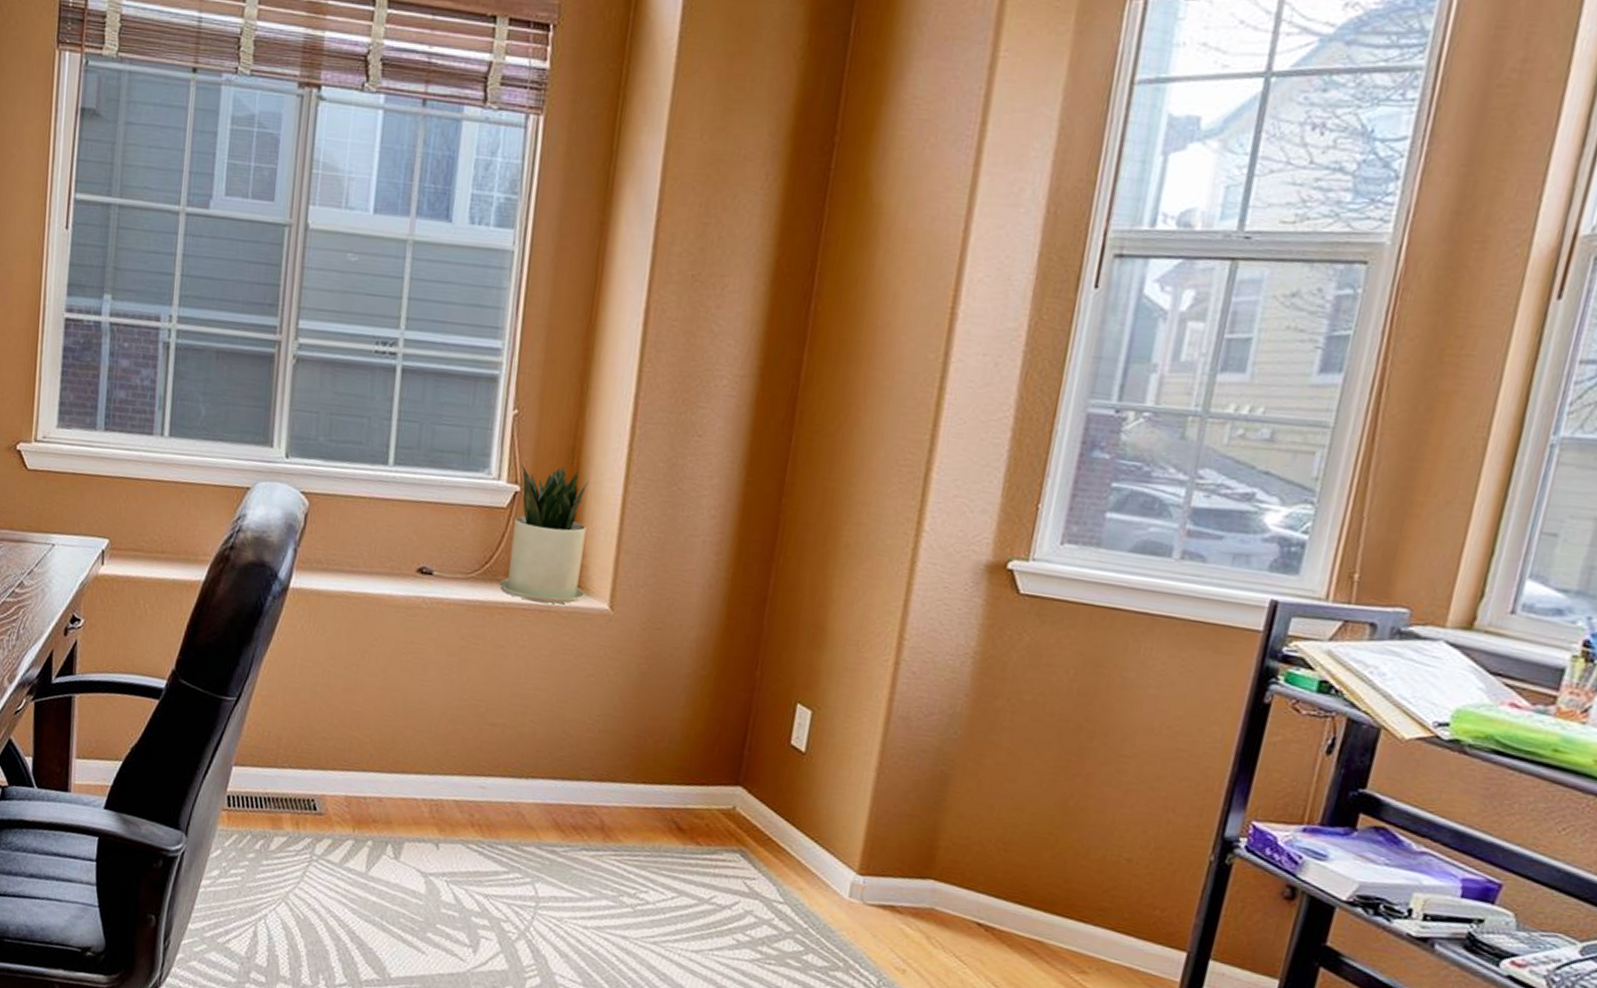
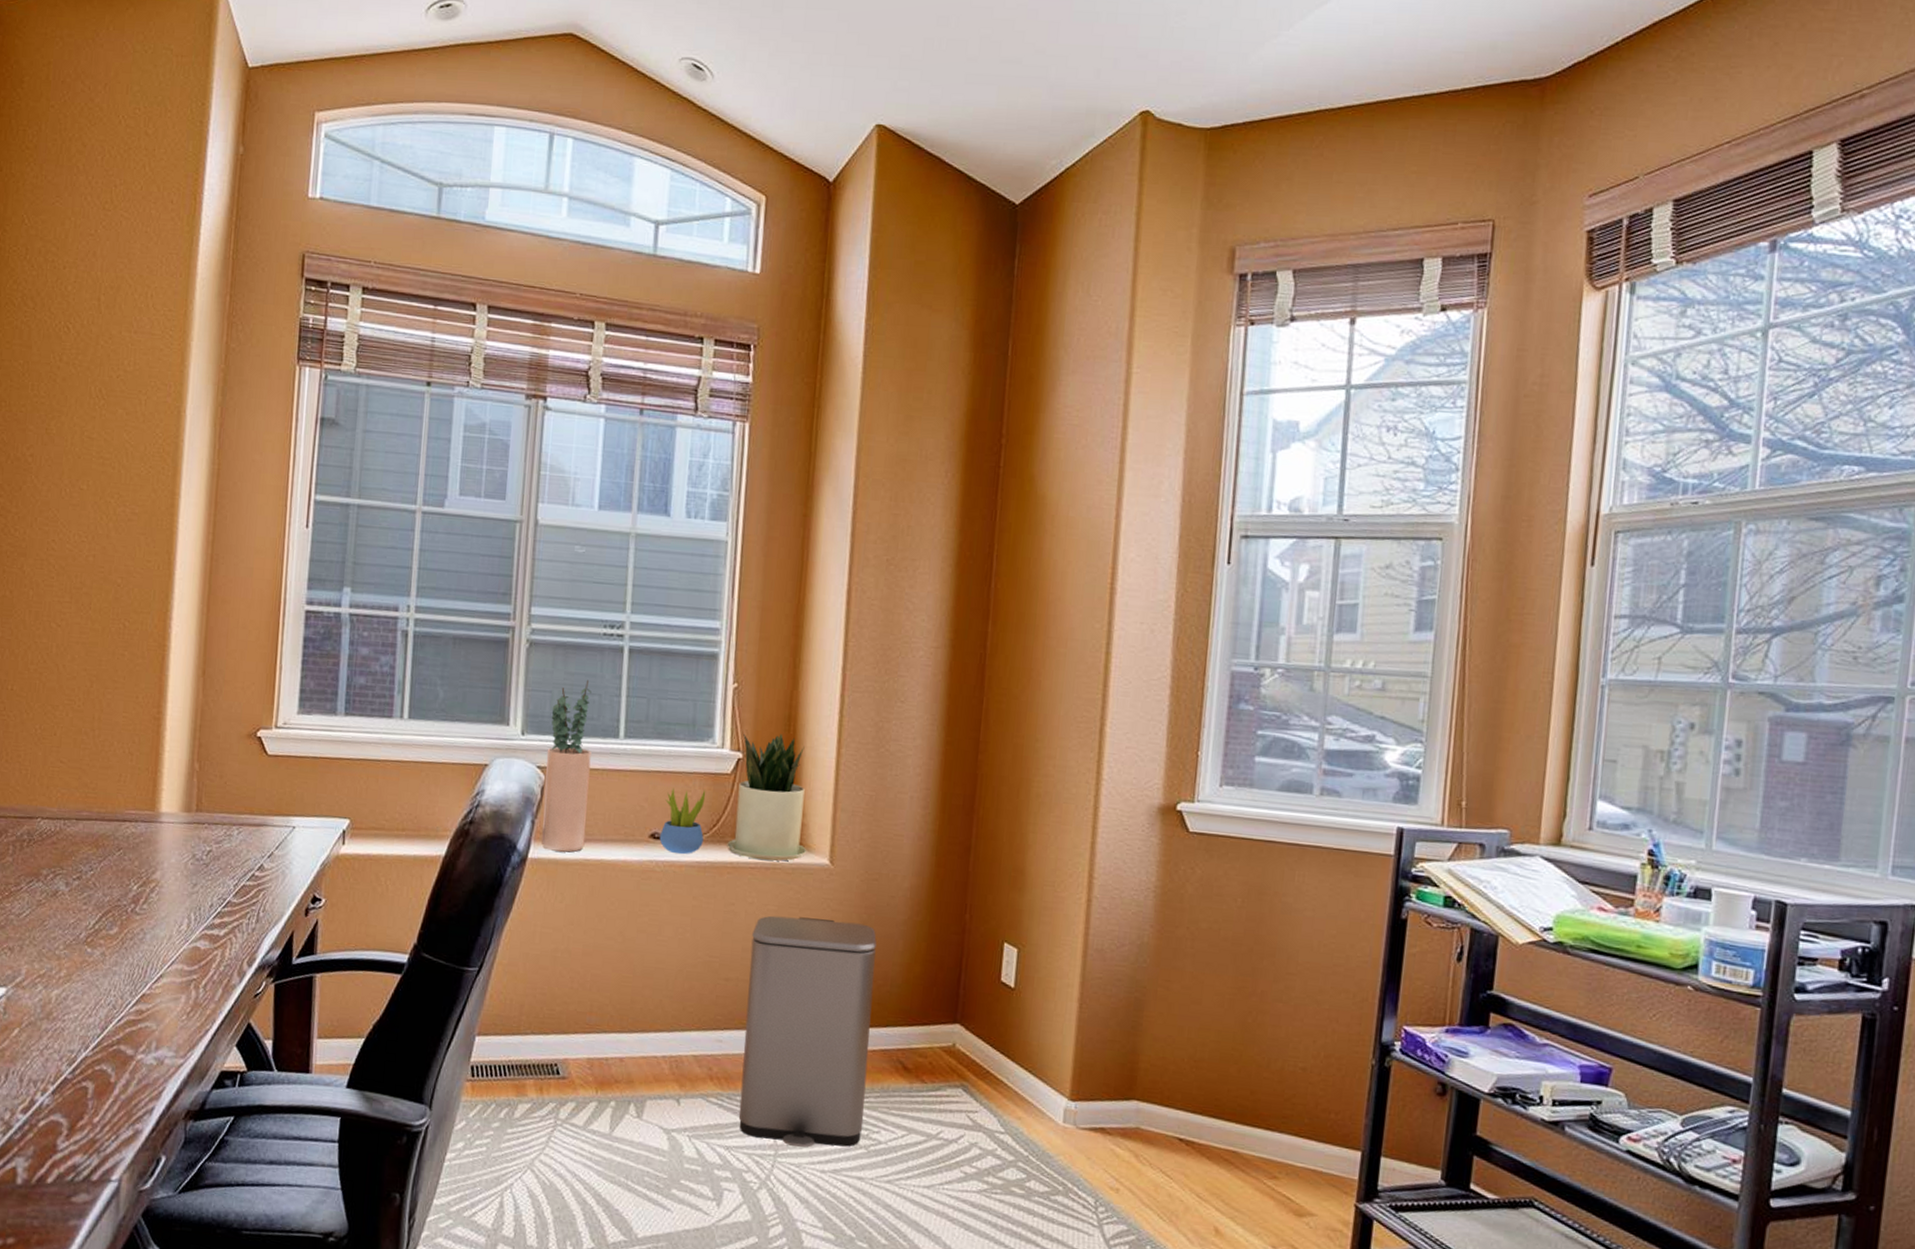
vase: none [304,400,360,584] -> present [541,679,592,853]
succulent plant: none [427,521,479,592] -> present [659,788,706,855]
pedal bin: none [499,660,656,904] -> present [738,915,877,1148]

